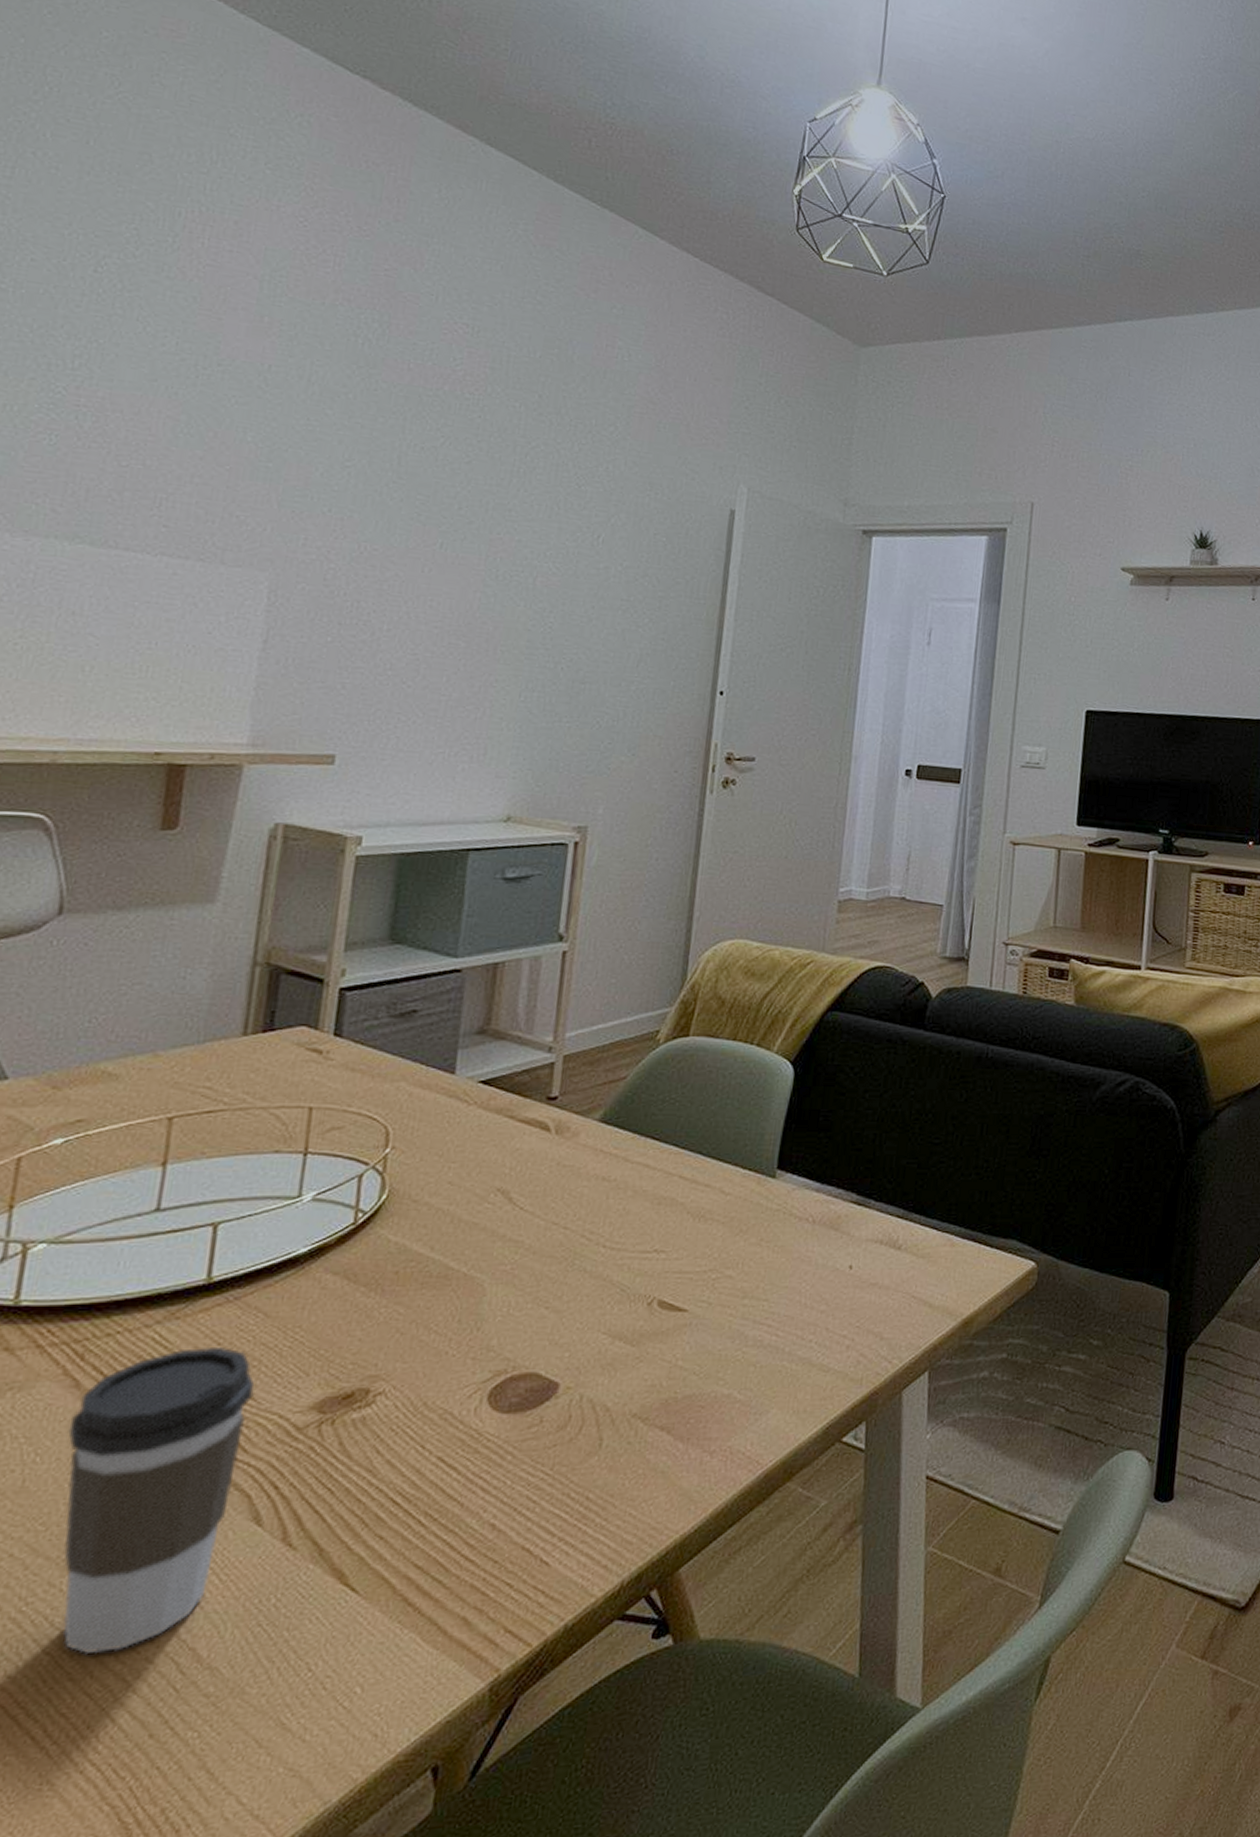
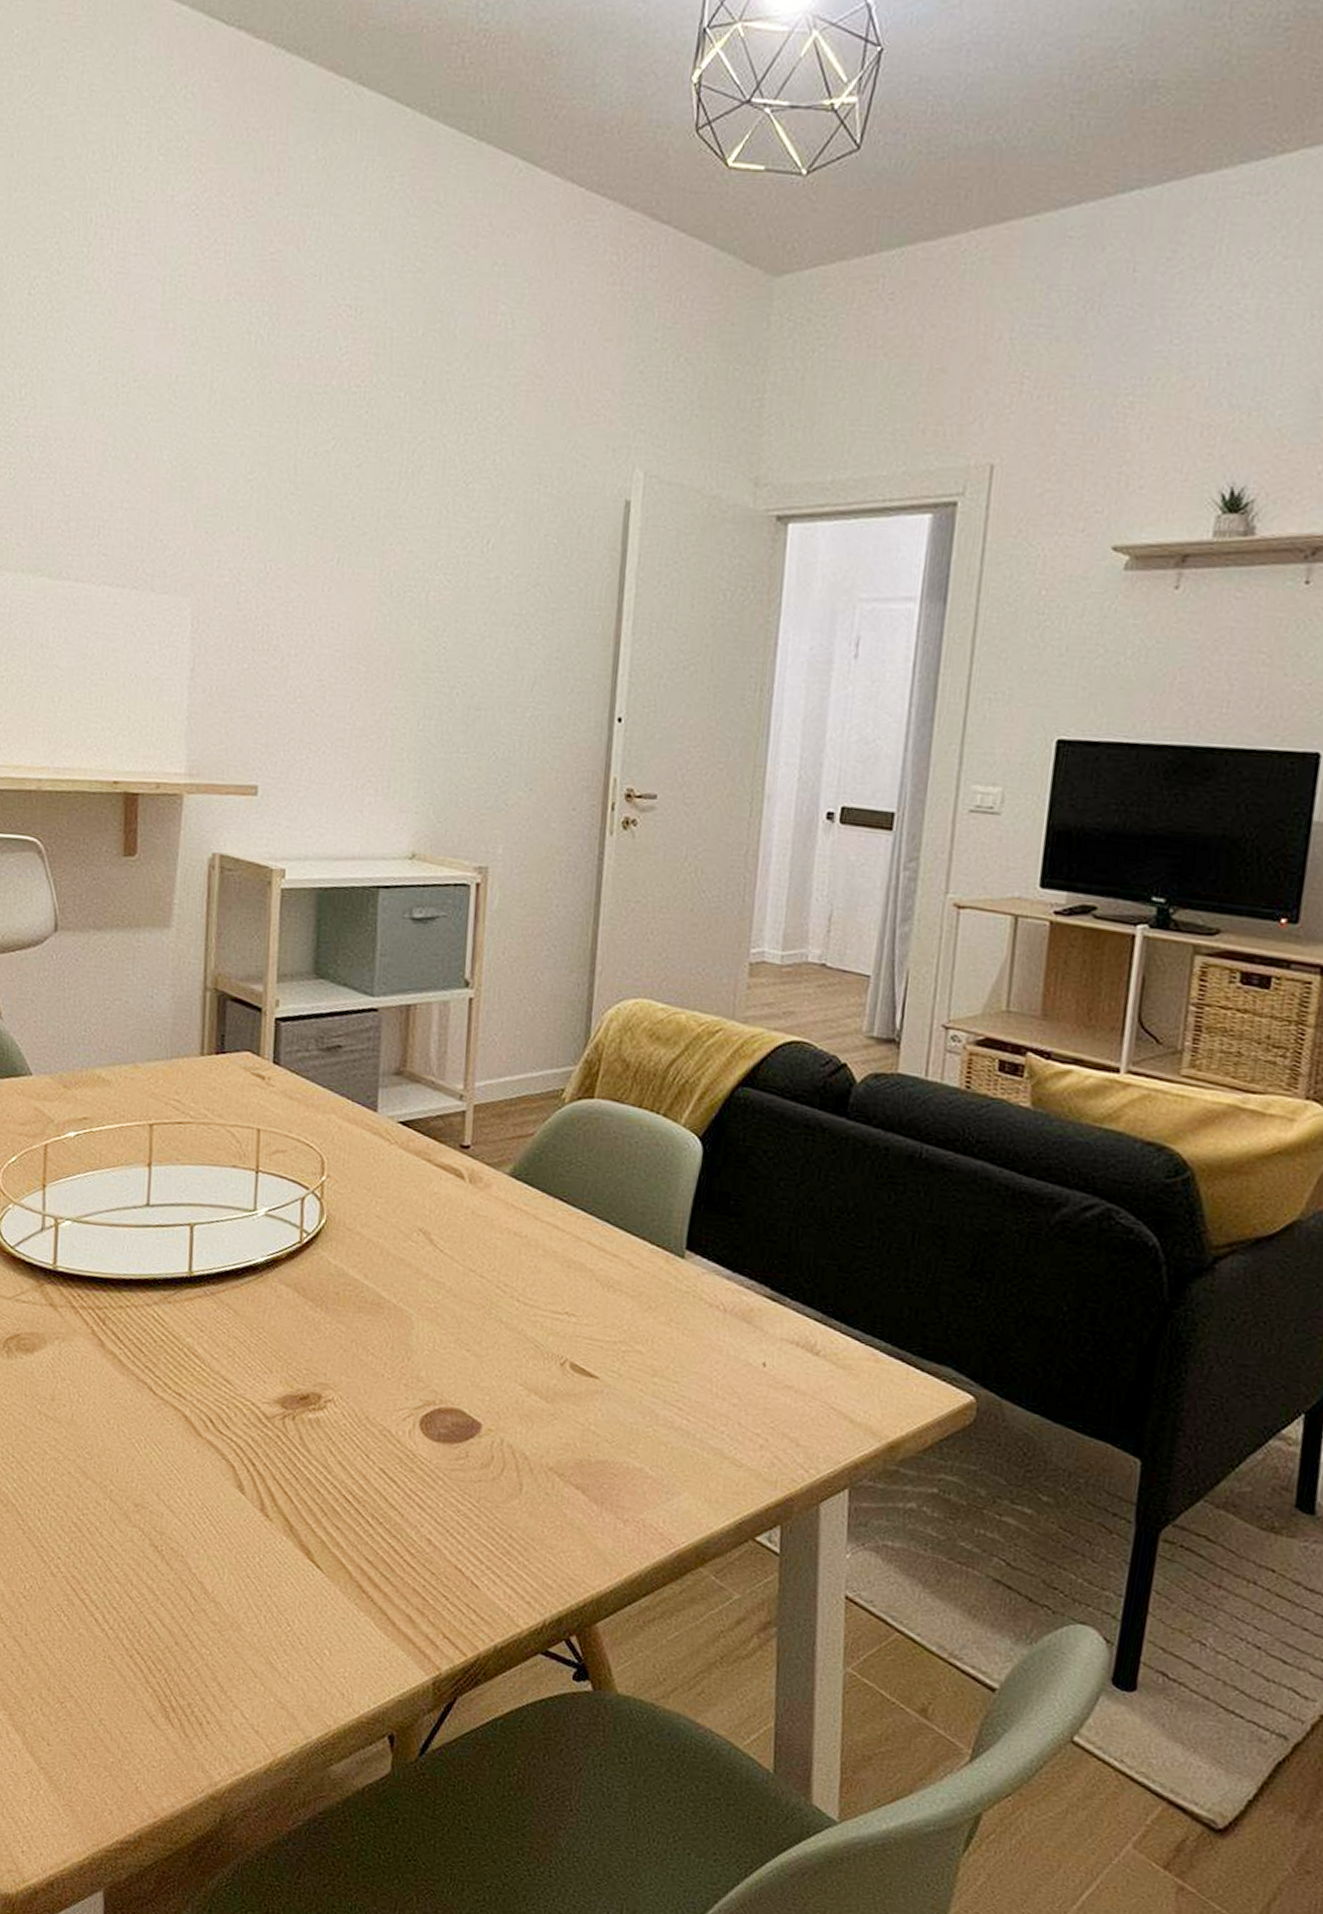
coffee cup: present [62,1346,255,1655] -> none [99,1330,231,1569]

